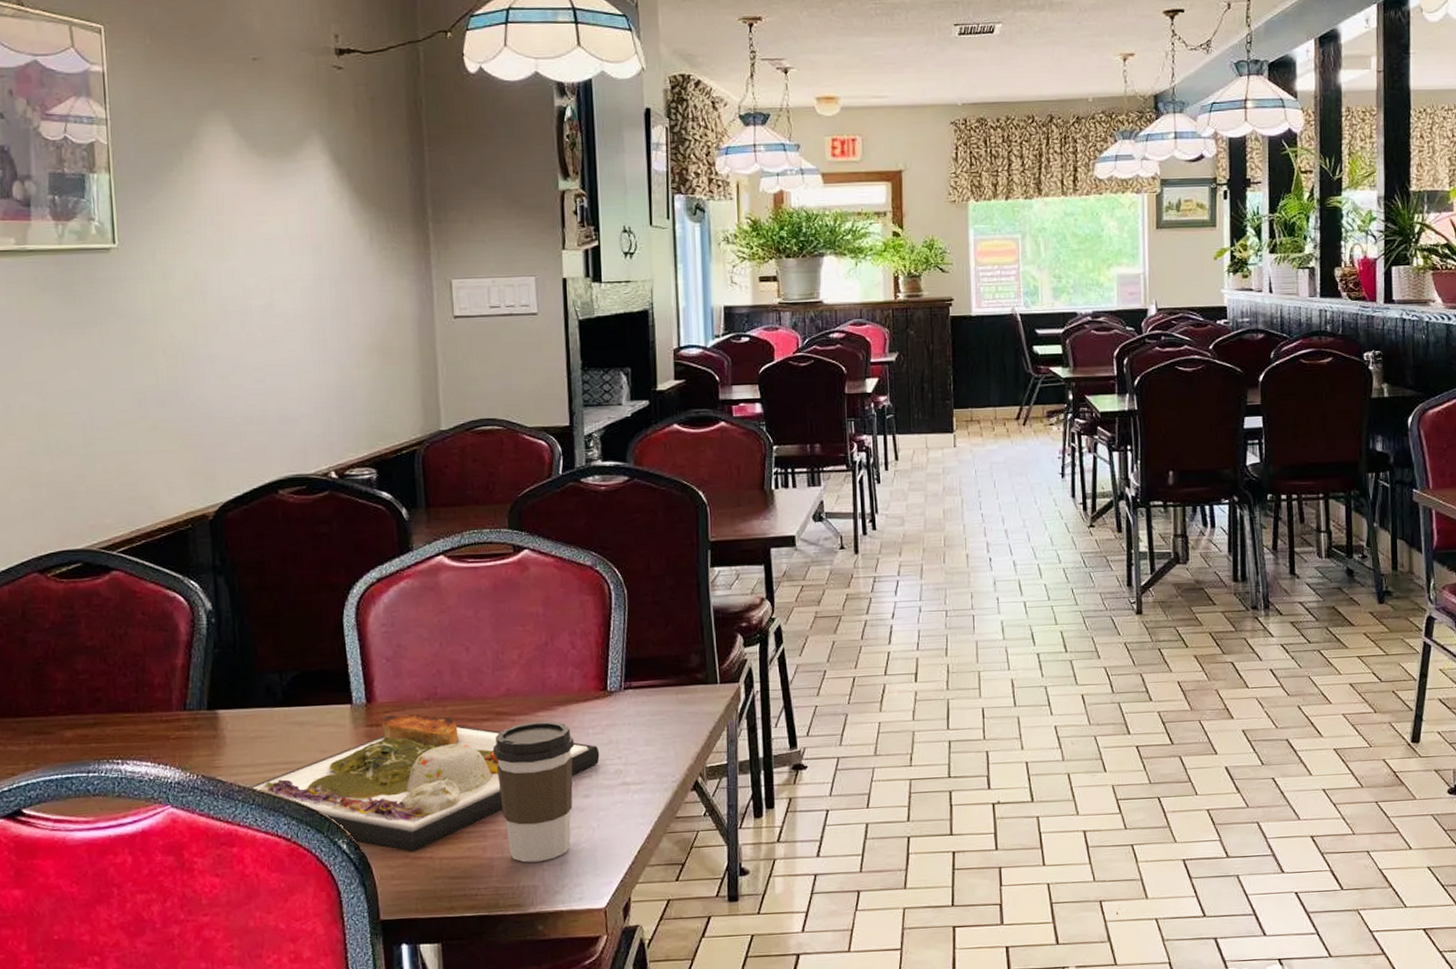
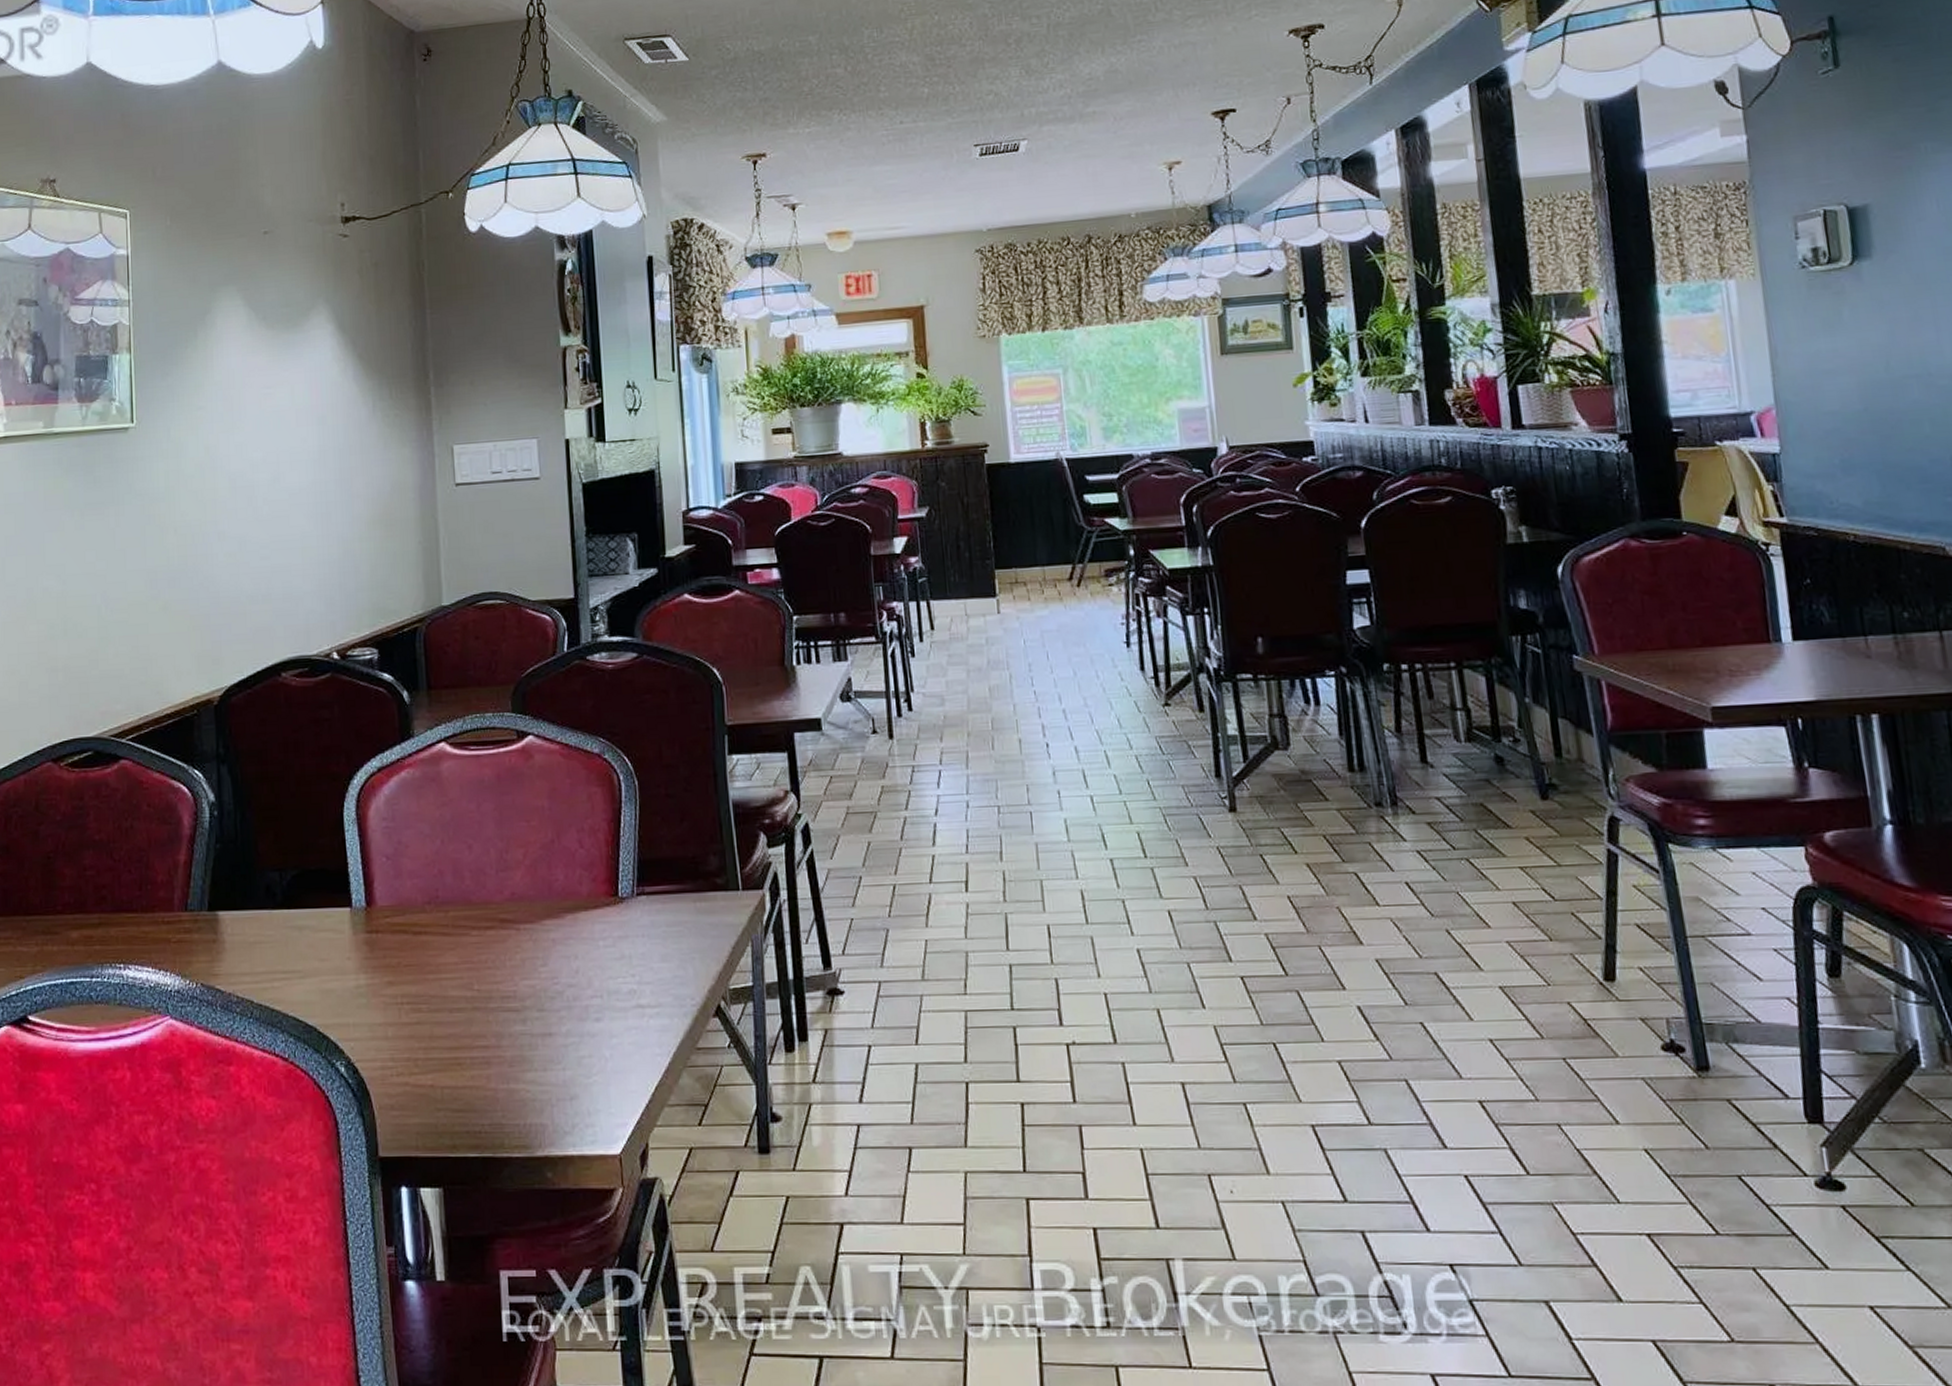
dinner plate: present [247,713,600,852] -> none [245,918,612,1079]
coffee cup: present [492,721,575,863] -> none [496,930,584,1096]

